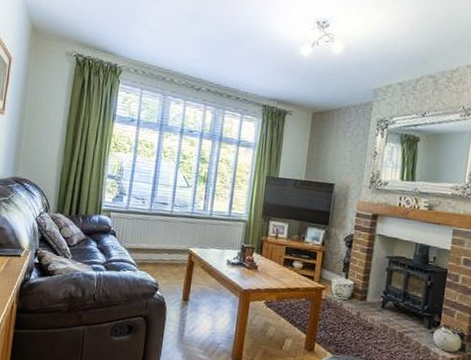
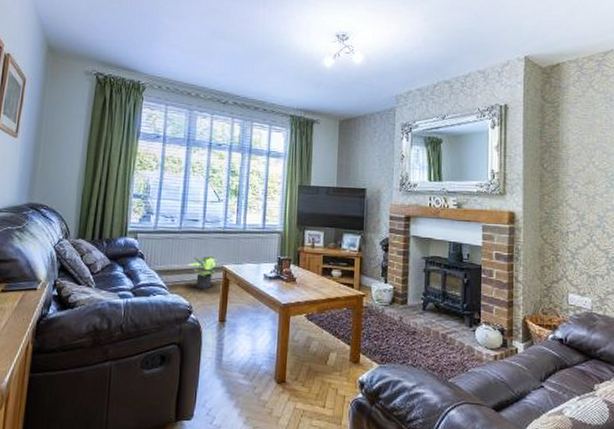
potted plant: none [155,238,184,269] -> present [187,255,217,289]

